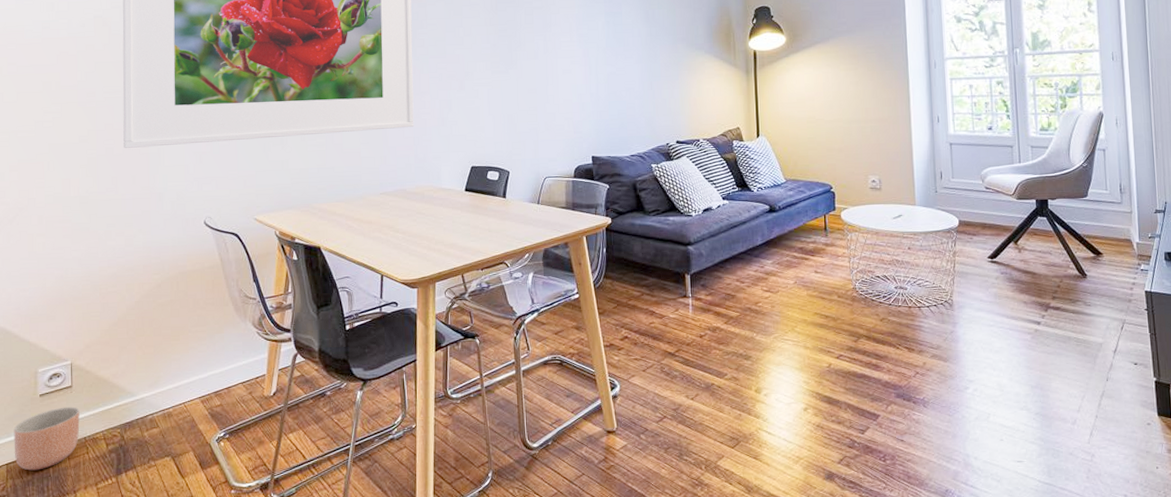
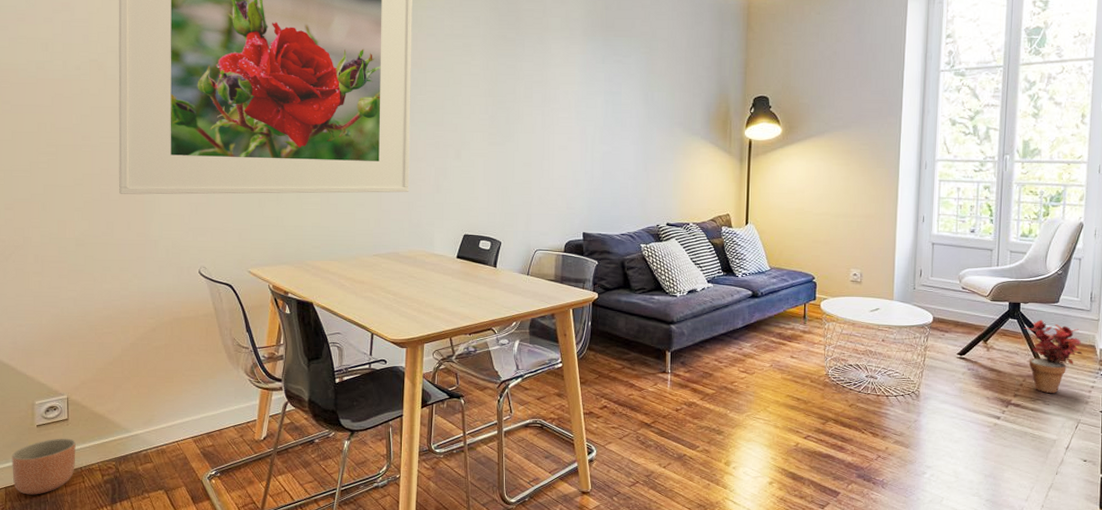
potted plant: none [1054,216,1119,293] -> present [1024,320,1083,393]

